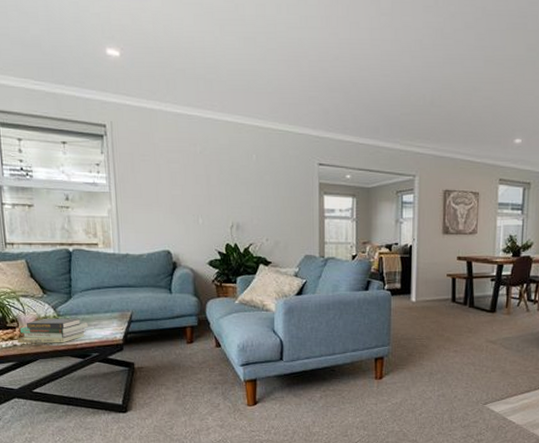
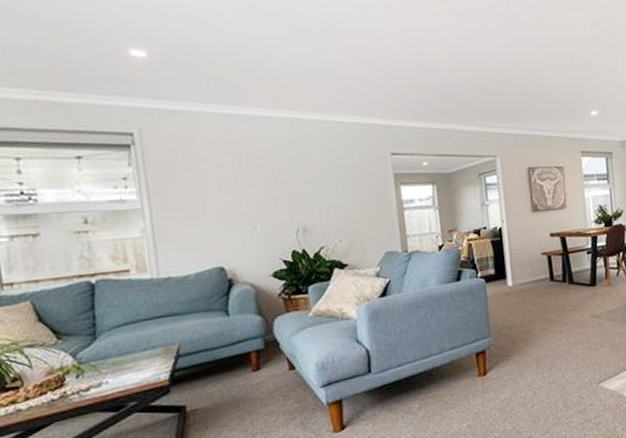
books: present [17,318,88,344] -> none [21,363,121,407]

